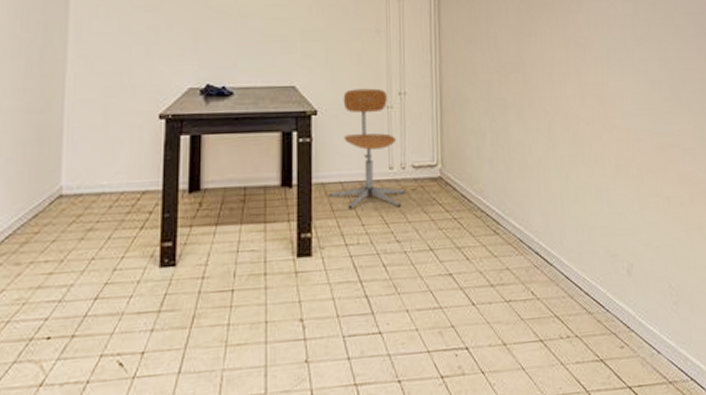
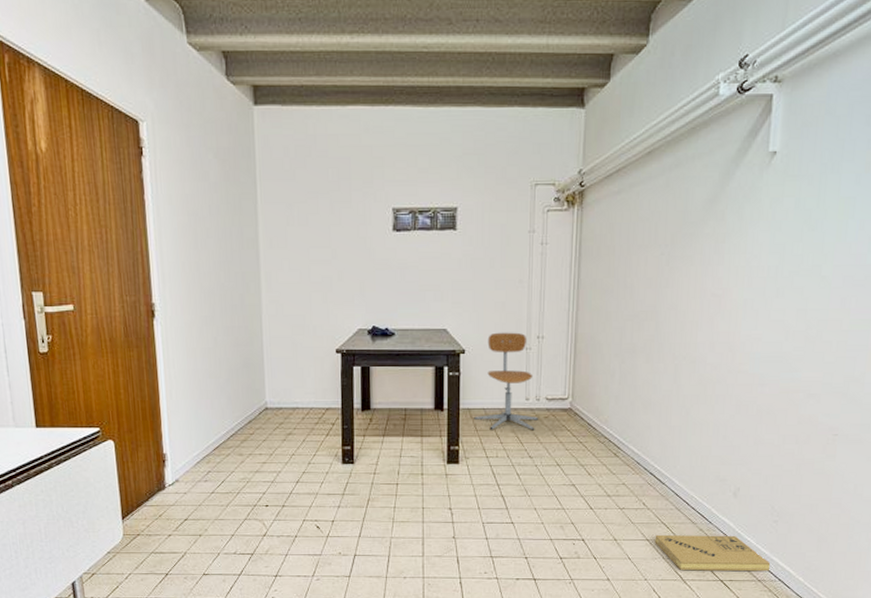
cardboard box: none [549,325,680,379] -> present [655,534,771,572]

